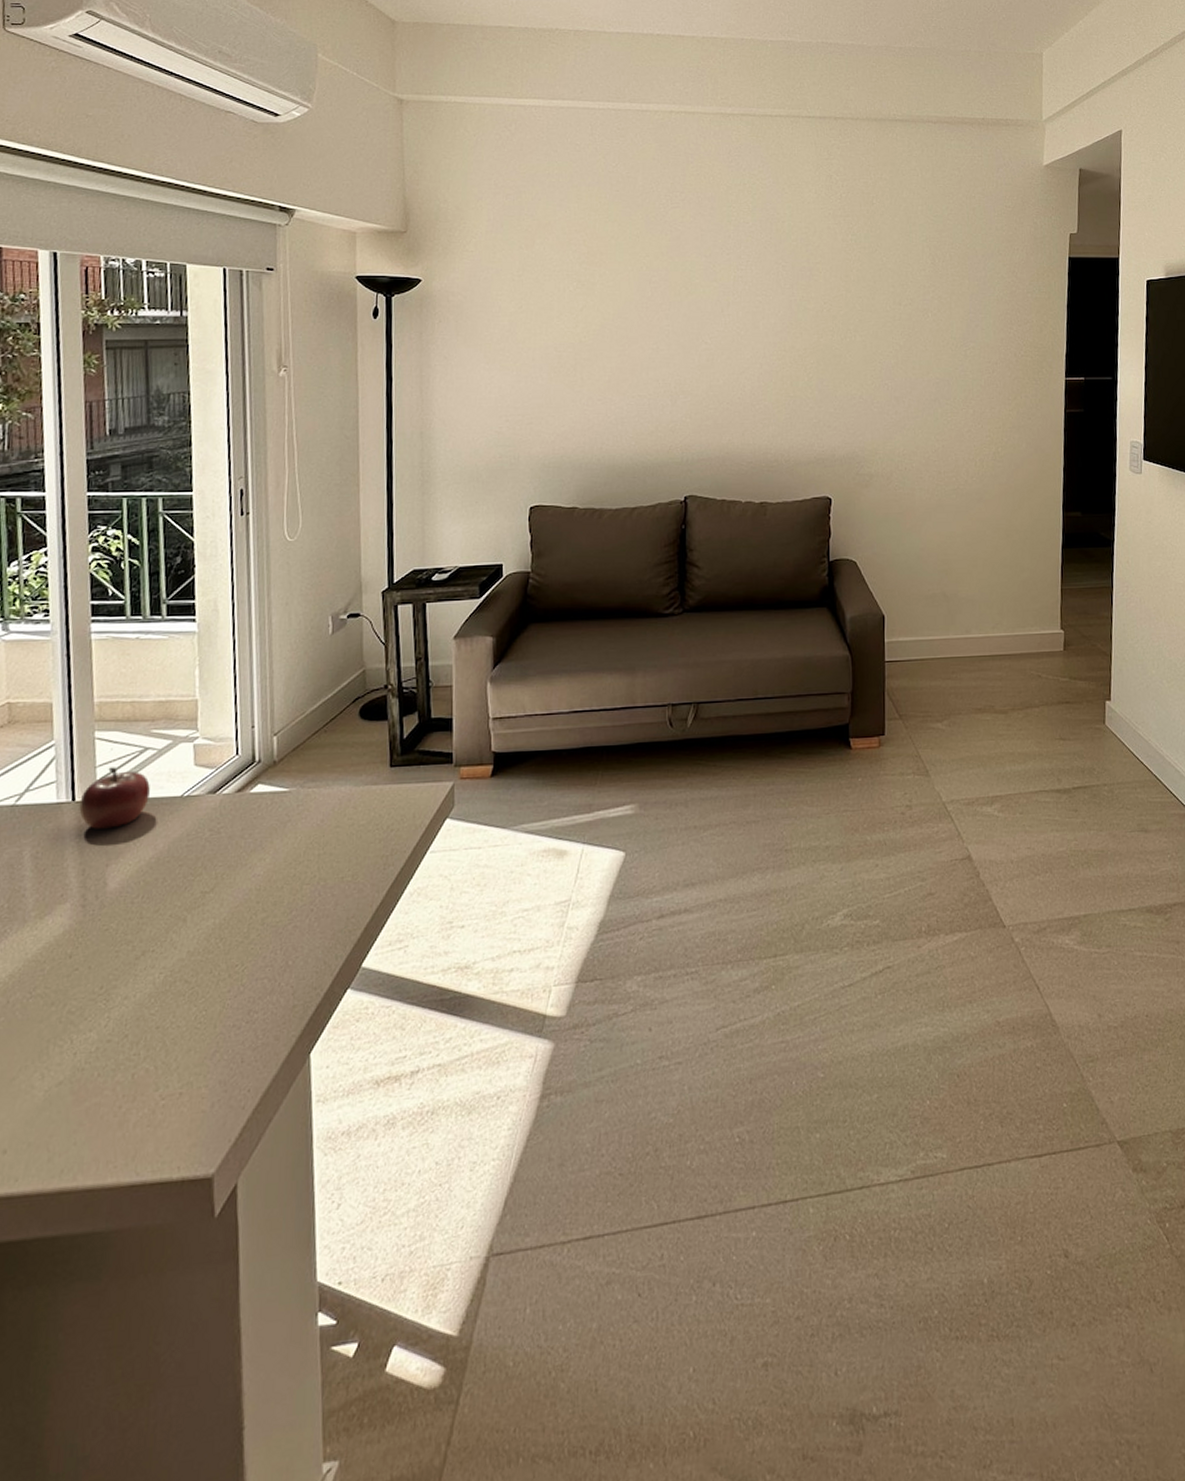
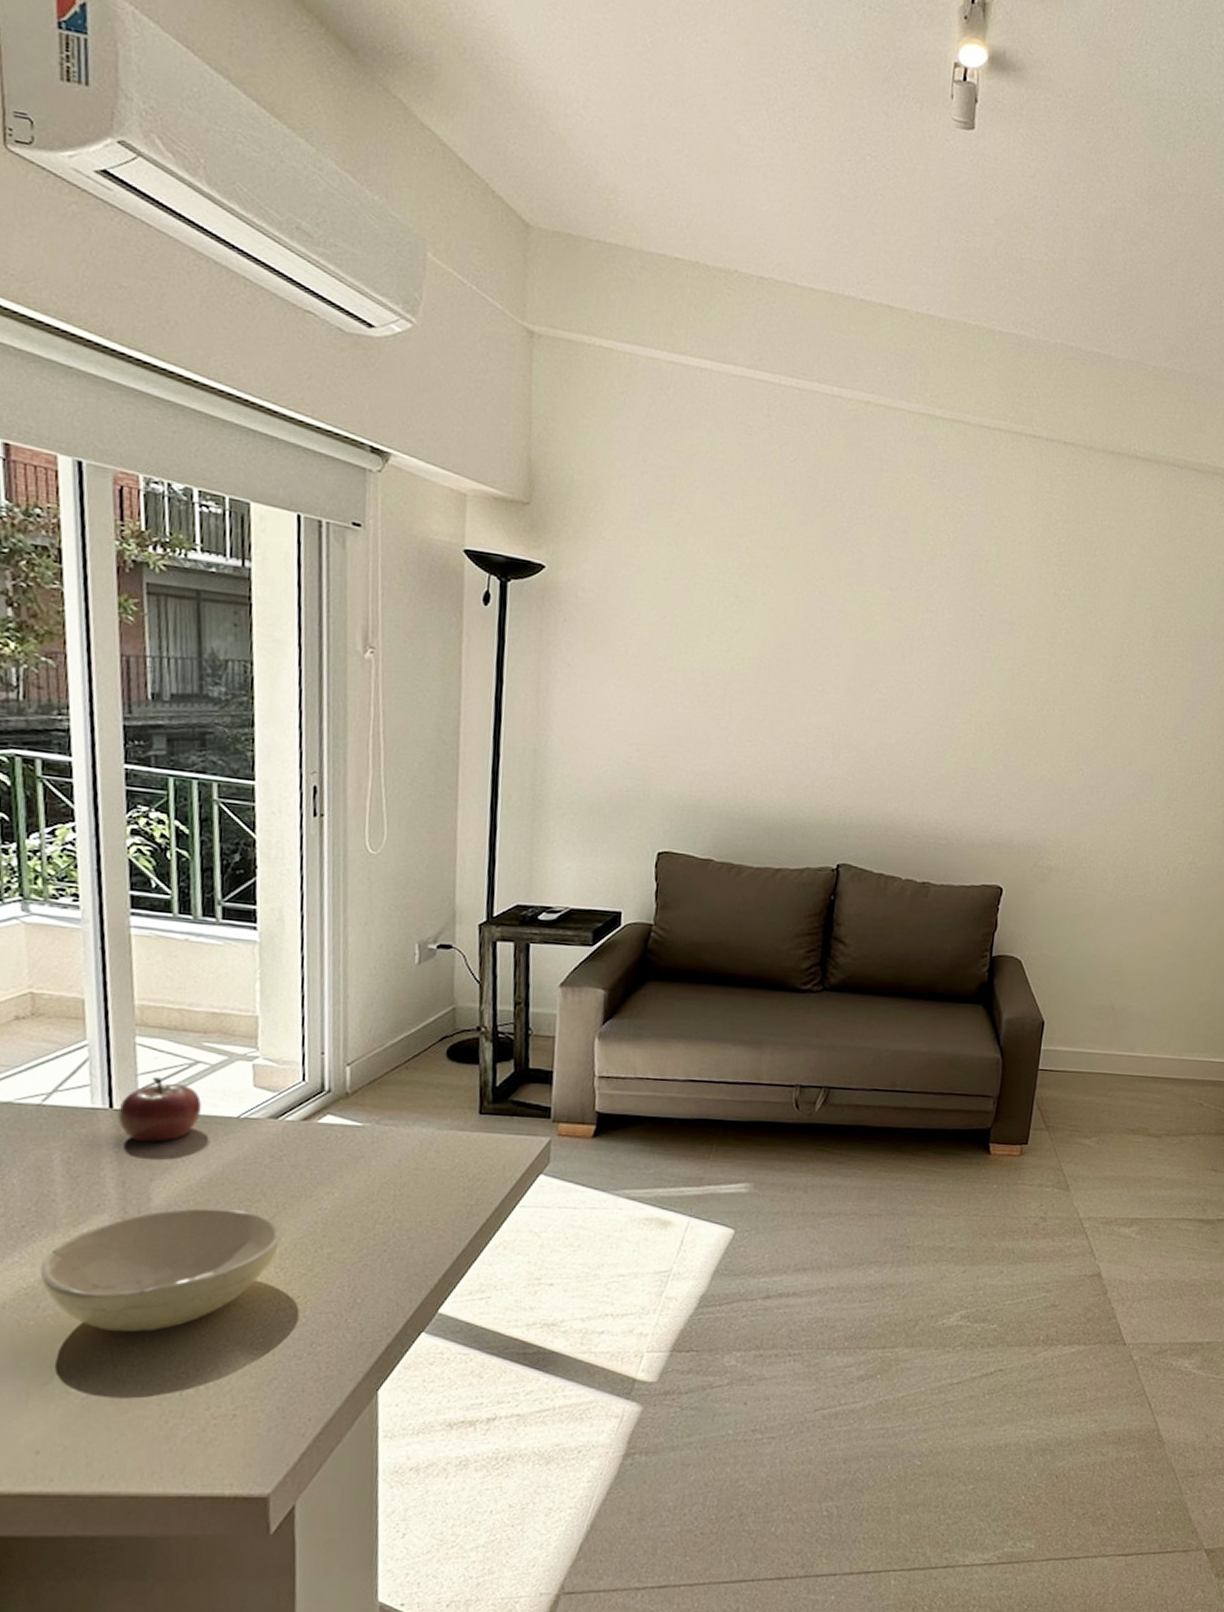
bowl: none [10,885,221,1019] -> present [40,1208,282,1333]

